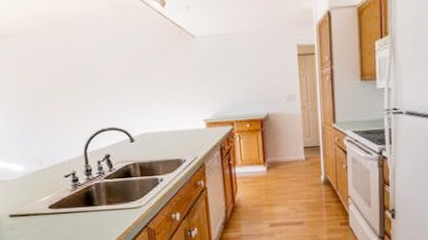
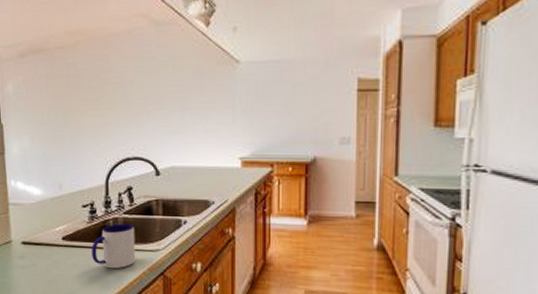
mug: none [78,187,121,229] -> present [91,223,136,269]

